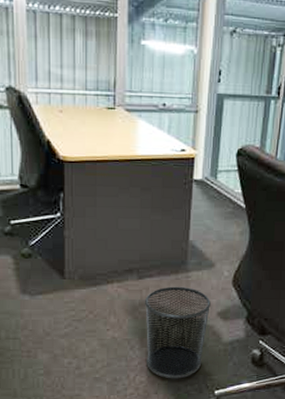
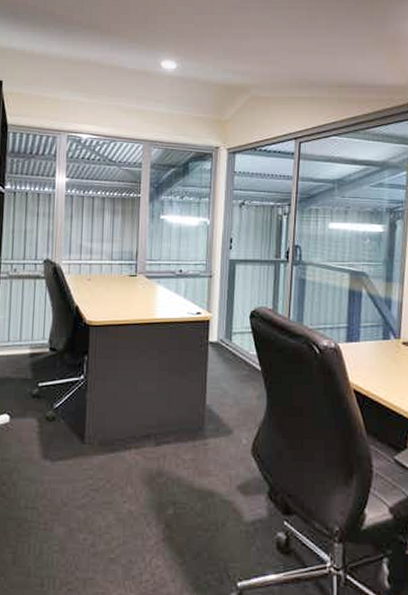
waste bin: present [144,286,211,379] -> none [161,454,229,565]

